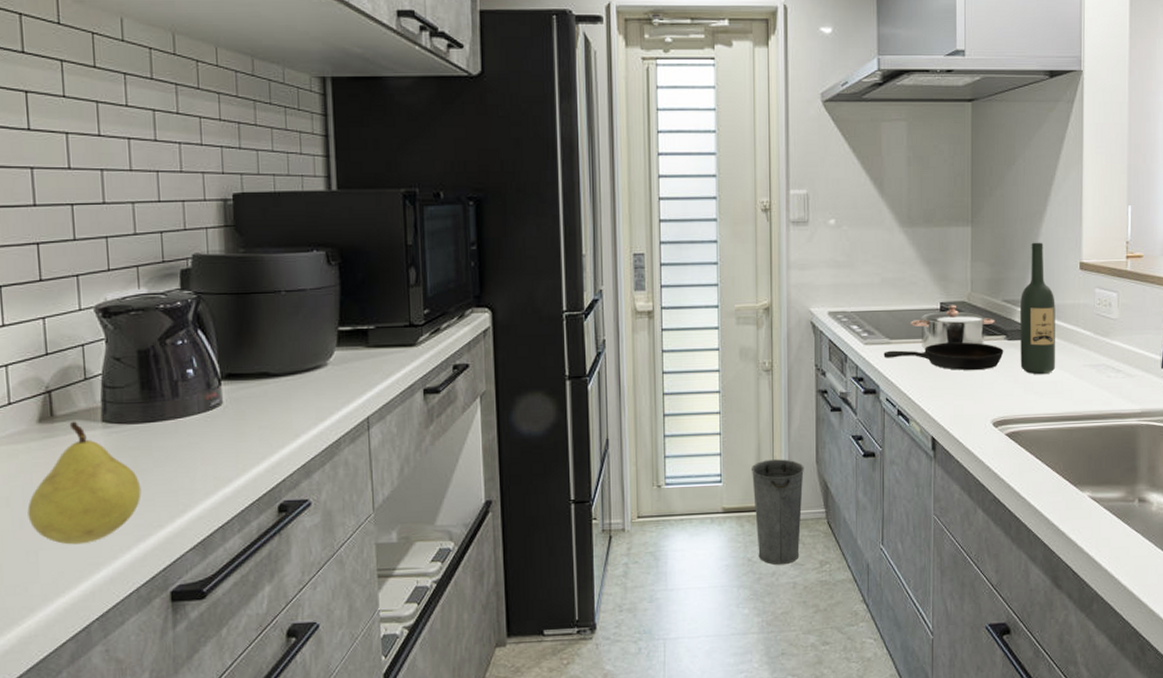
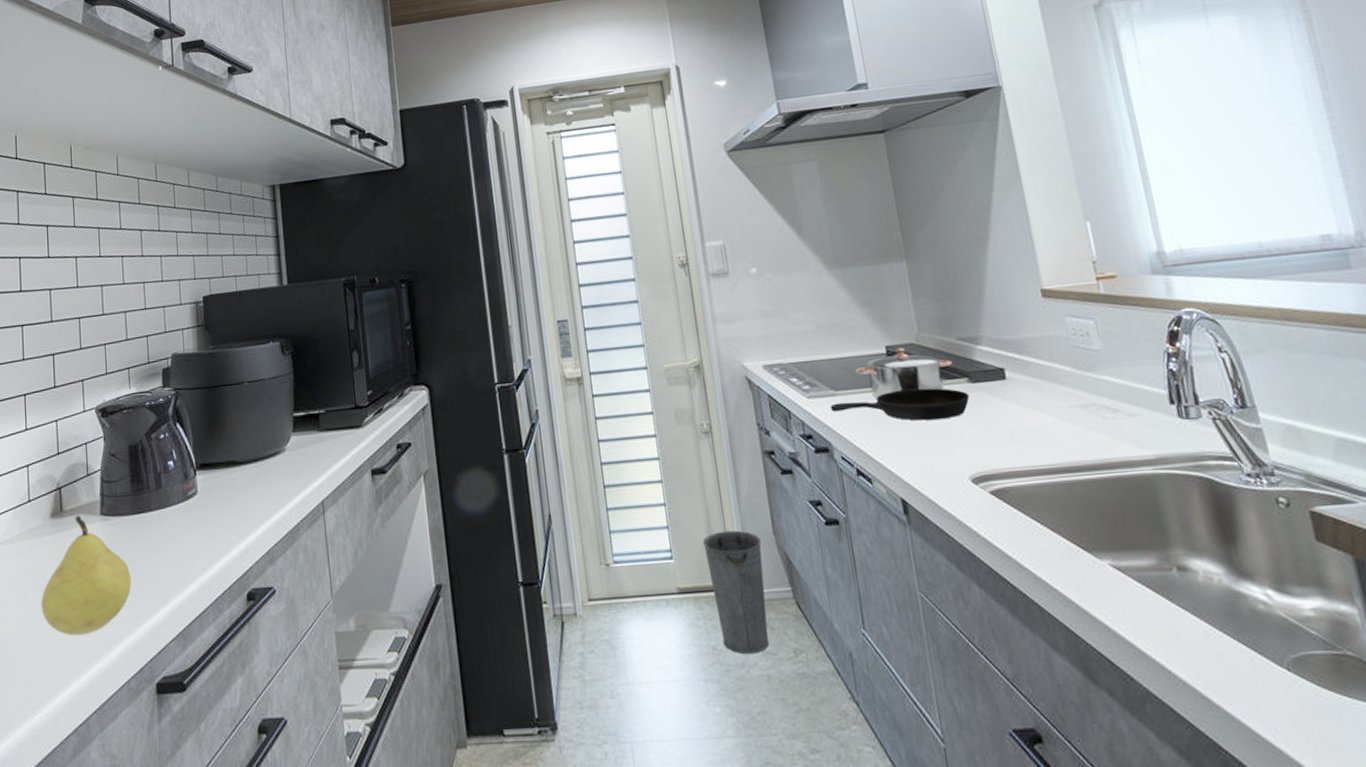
wine bottle: present [1020,242,1056,375] -> none [977,271,1035,421]

